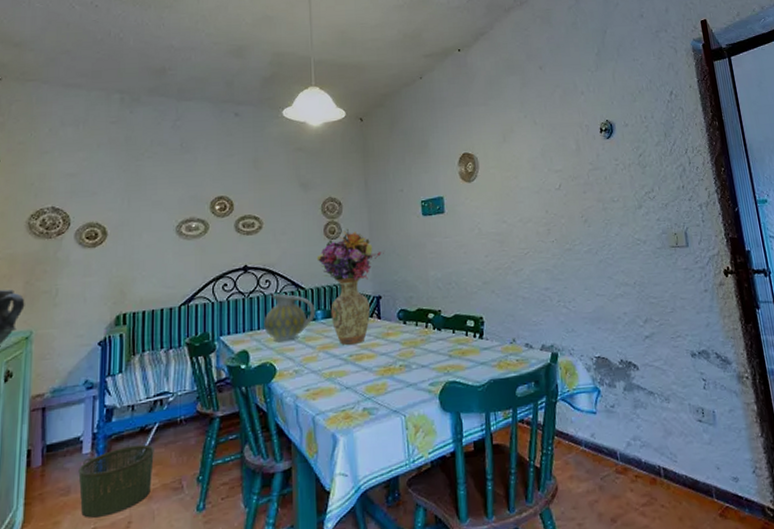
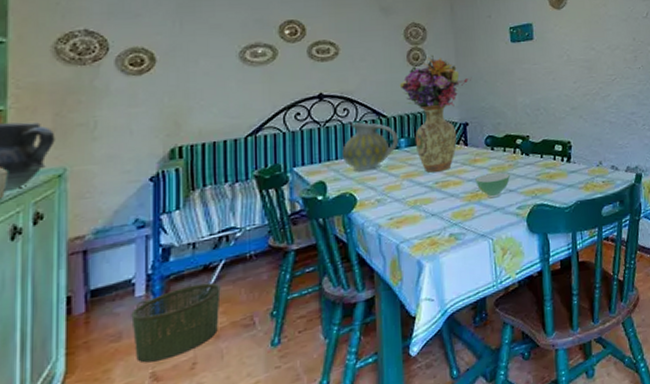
bowl: none [388,347,423,374] -> present [475,172,511,199]

